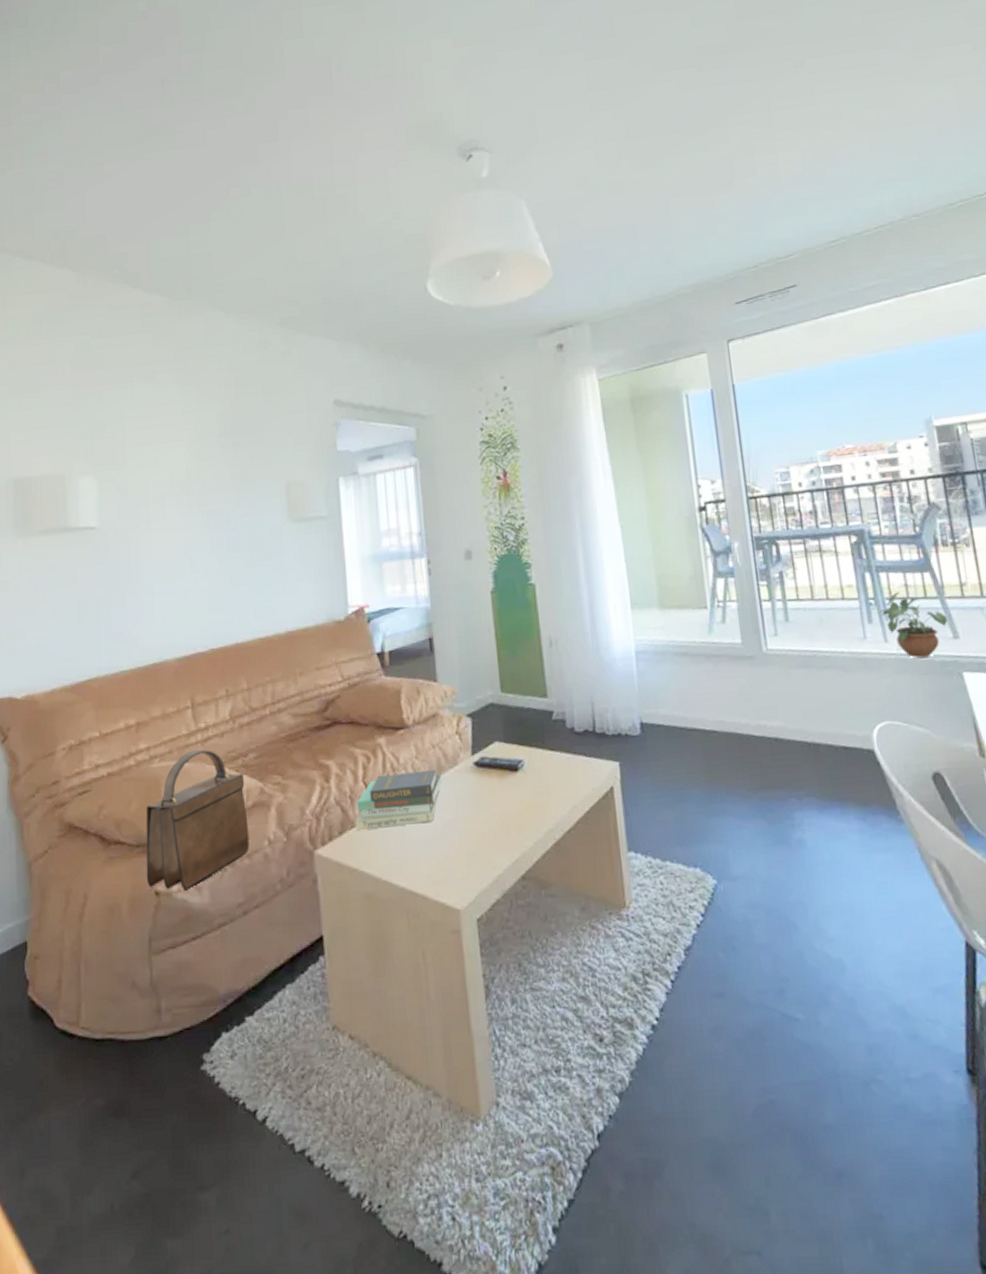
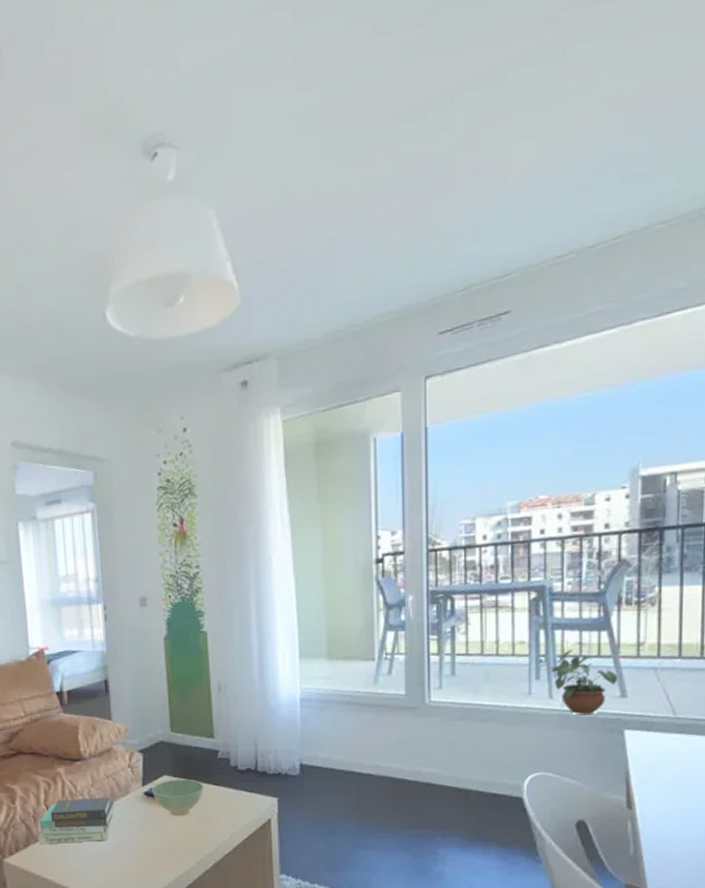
bowl: none [481,744,540,789] -> present [151,778,205,817]

